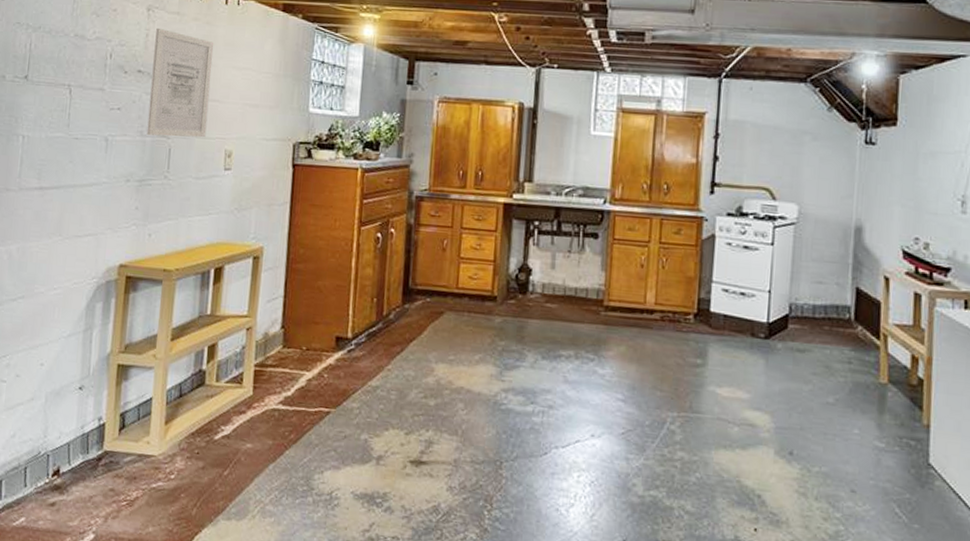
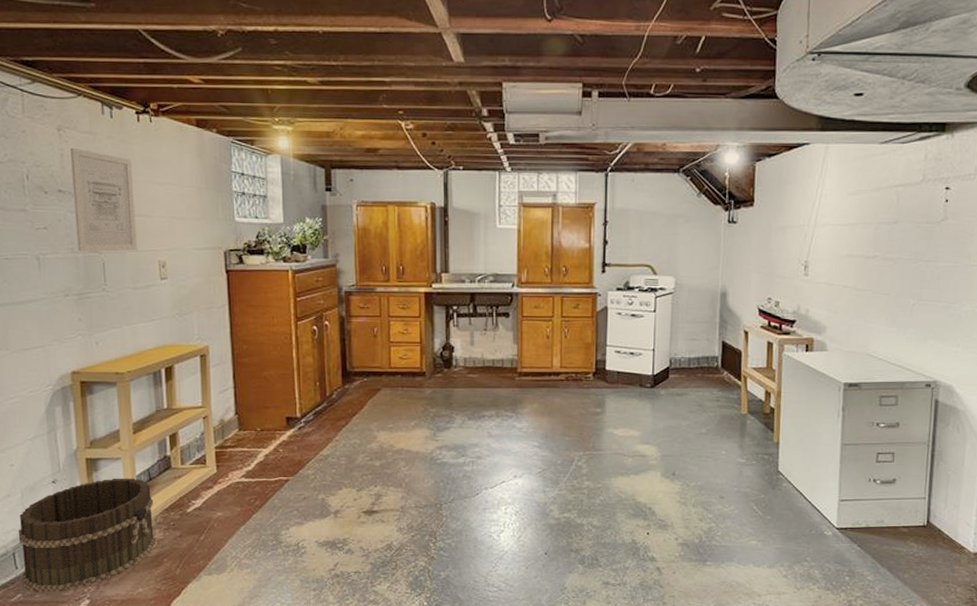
bucket: none [29,390,180,521] -> present [18,478,157,593]

